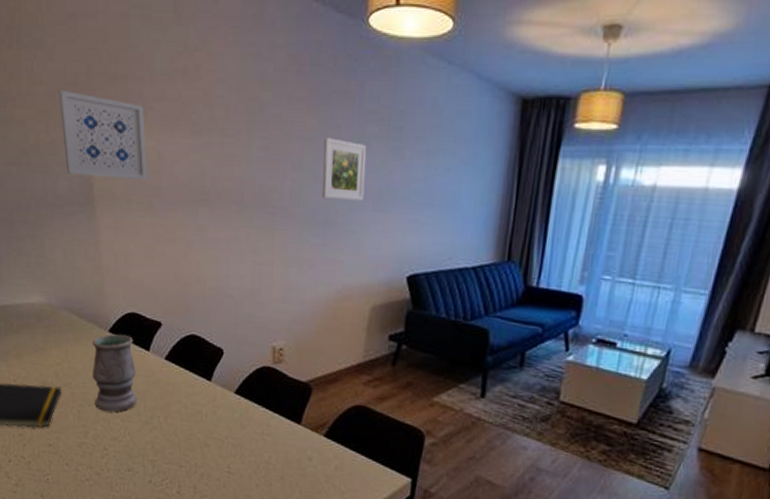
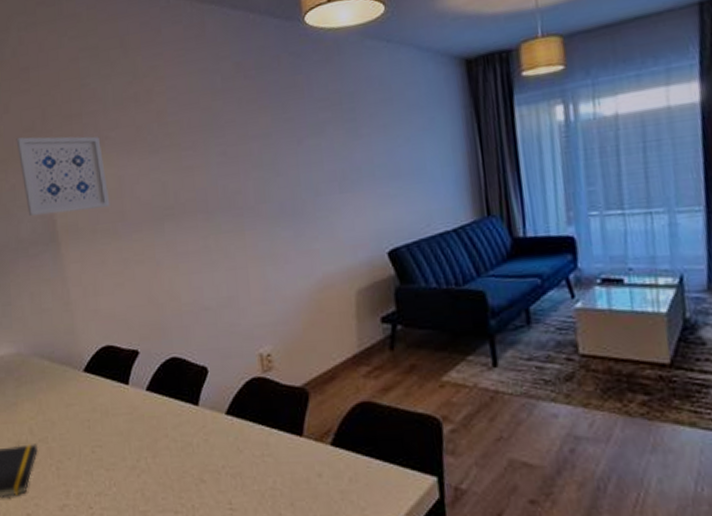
vase: present [92,334,138,412] -> none [67,371,121,463]
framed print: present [321,137,366,202] -> none [279,130,329,190]

